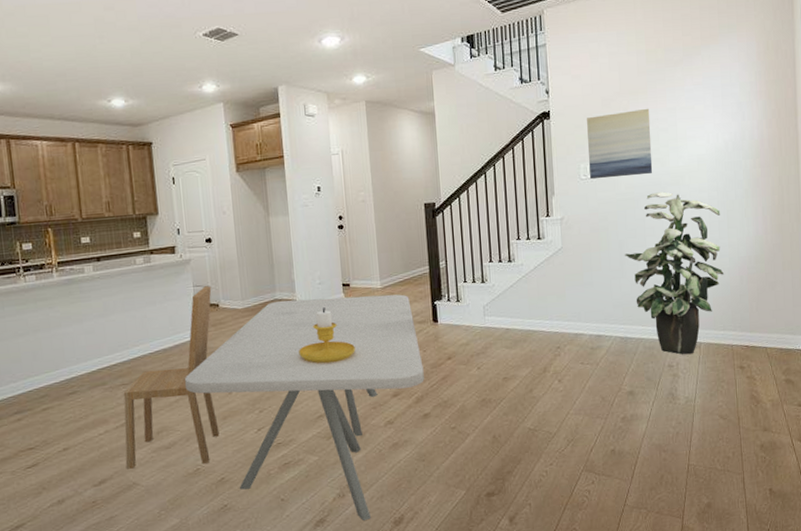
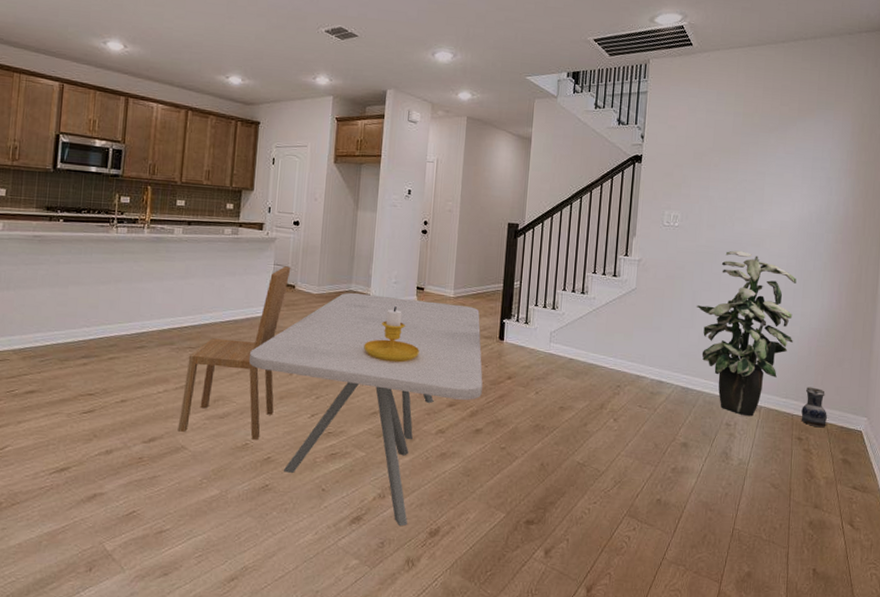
wall art: present [587,108,653,180] -> none [673,167,740,232]
ceramic jug: none [740,314,766,354] -> present [801,387,827,428]

